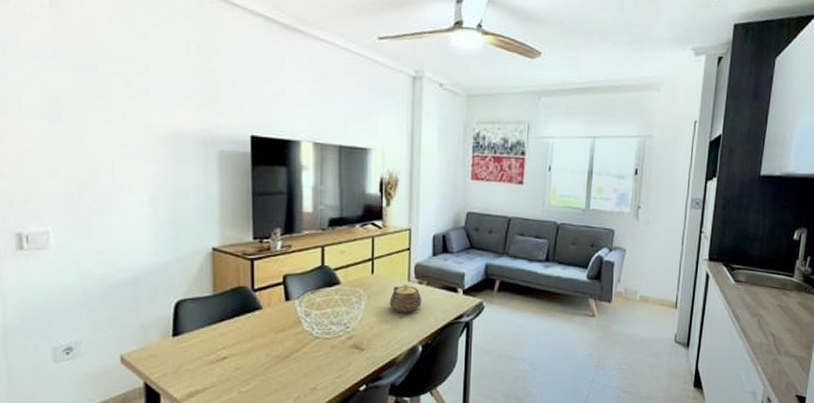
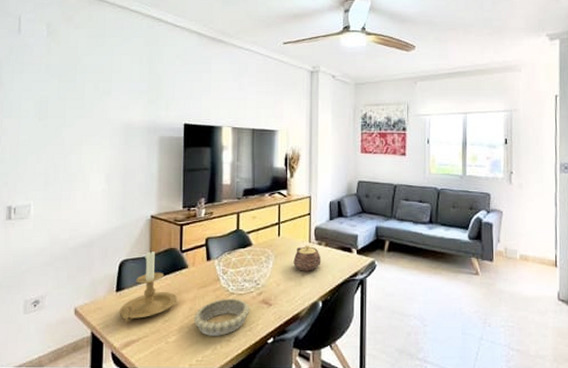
candle holder: none [178,287,250,372] -> present [119,249,177,323]
decorative bowl: none [271,343,339,384] -> present [194,299,250,336]

